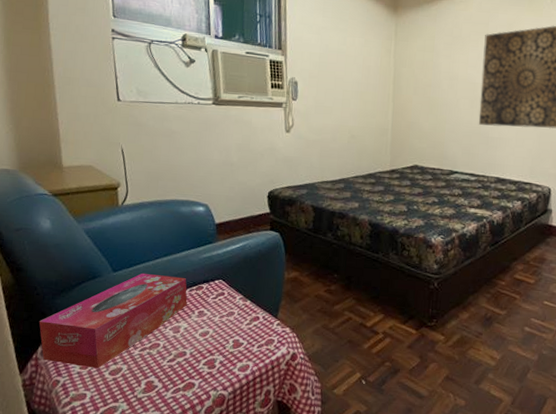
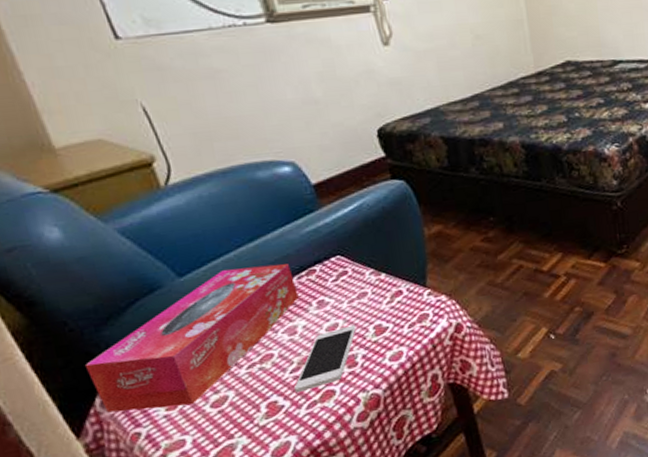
smartphone: none [168,335,221,379] -> present [294,325,356,394]

